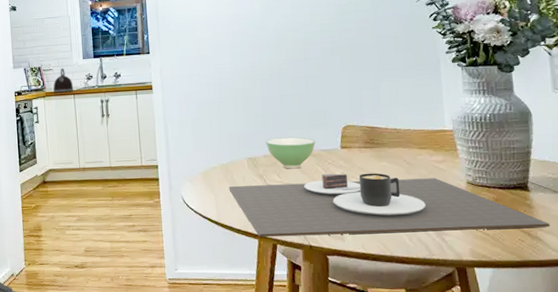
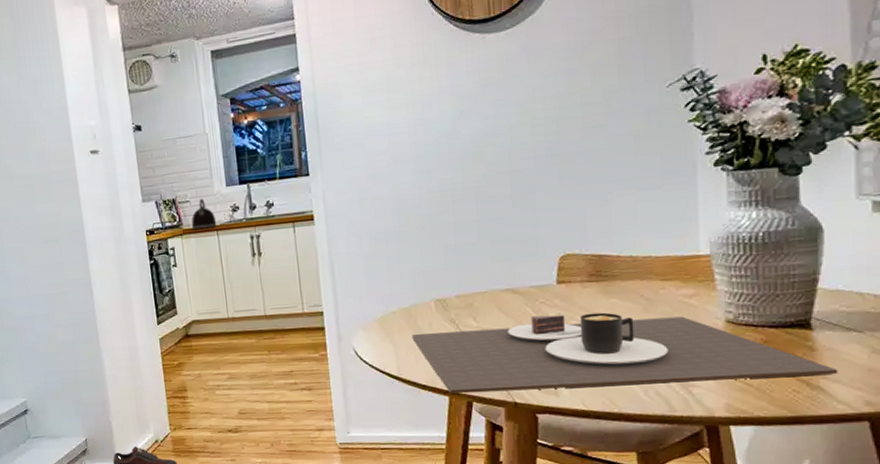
bowl: present [265,137,316,169] -> none [457,271,524,312]

